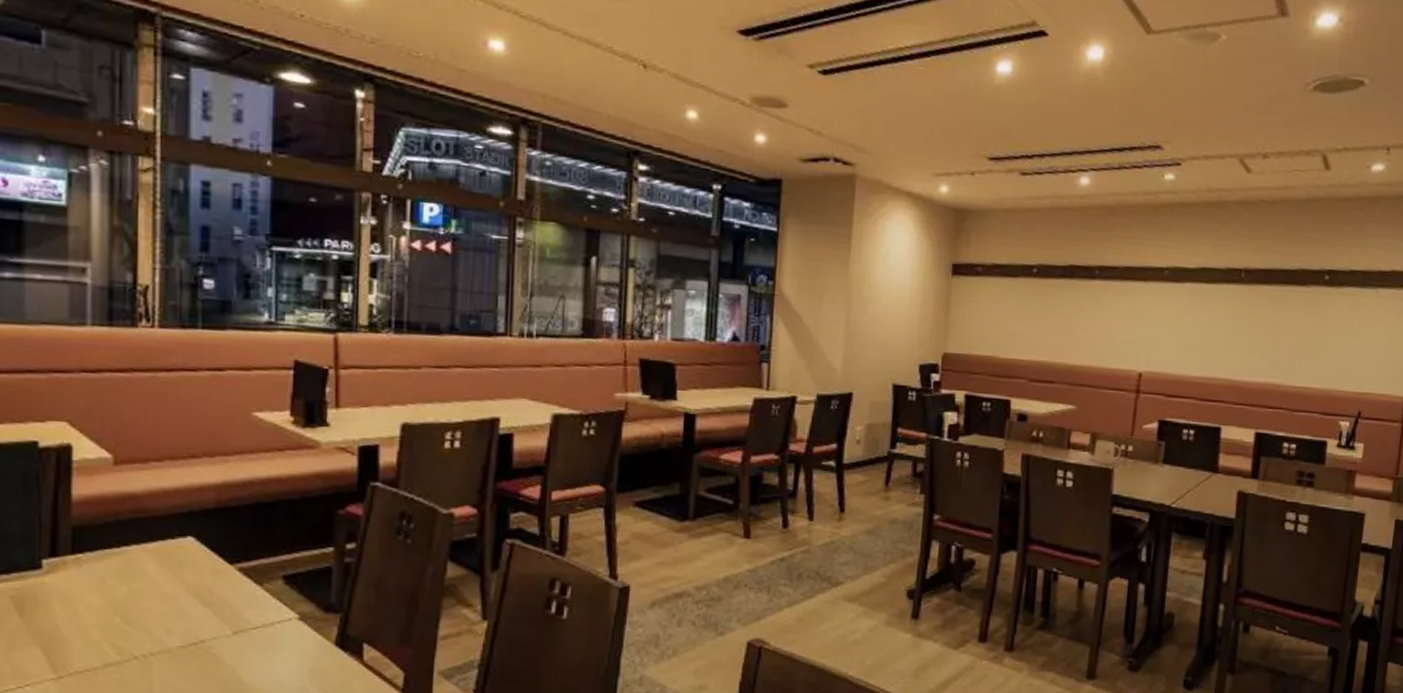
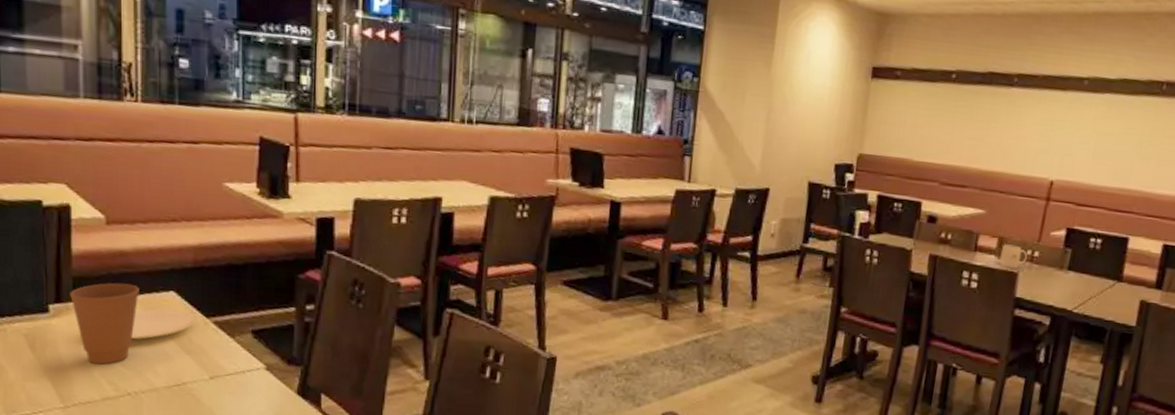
cup: none [68,530,151,625] -> present [70,283,139,365]
plate: none [140,558,217,595] -> present [131,309,196,340]

